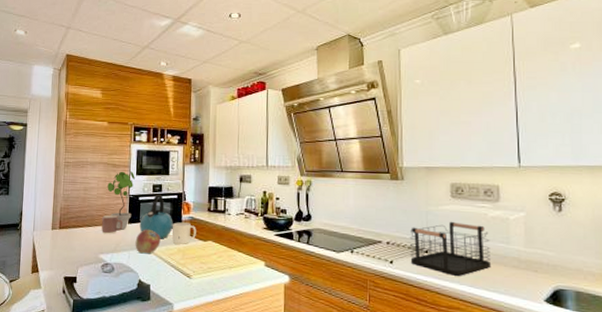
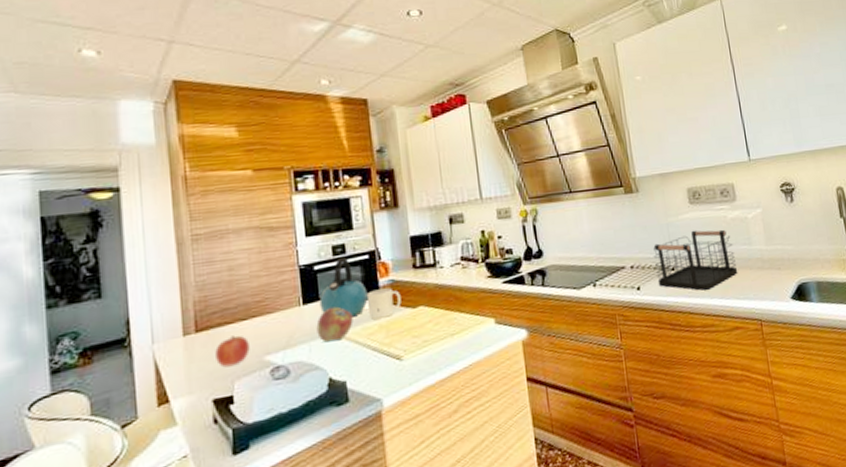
fruit: none [69,236,91,257] -> present [215,335,250,368]
mug: present [101,215,123,234] -> none [262,297,296,326]
potted plant: present [107,171,135,230] -> none [264,233,307,316]

